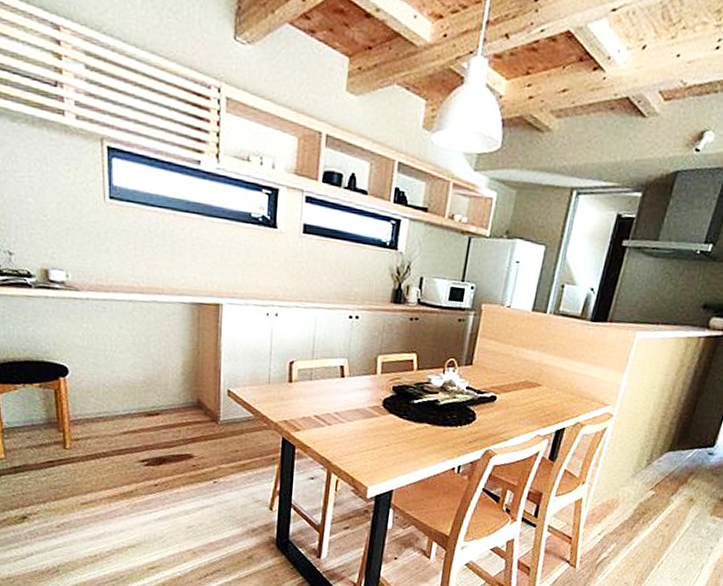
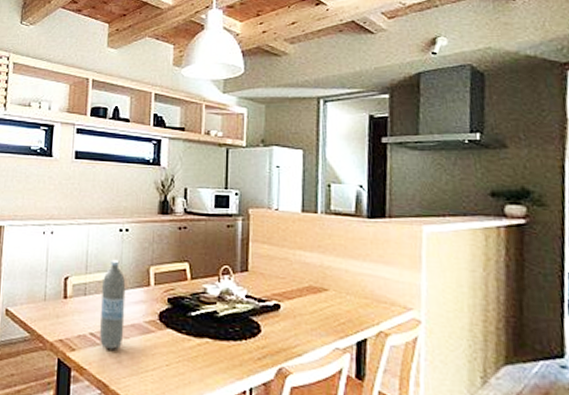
water bottle: none [324,346,353,431] -> present [99,259,126,350]

